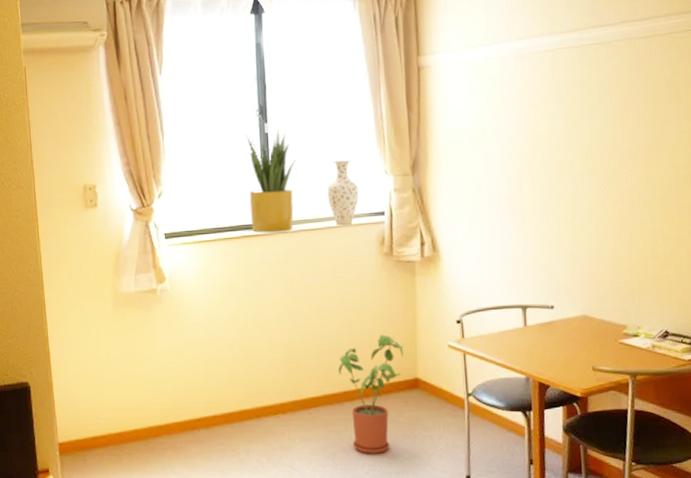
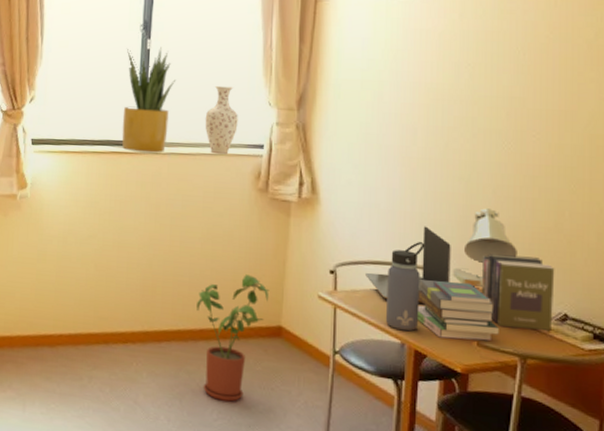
laptop computer: none [489,268,564,339] -> present [365,226,451,304]
water bottle: none [508,283,540,367] -> present [385,242,425,331]
books: none [537,314,611,368] -> present [418,280,499,341]
desk lamp: none [565,244,621,318] -> present [452,208,517,287]
books: none [591,283,656,351] -> present [481,253,555,331]

